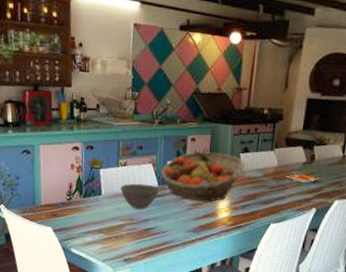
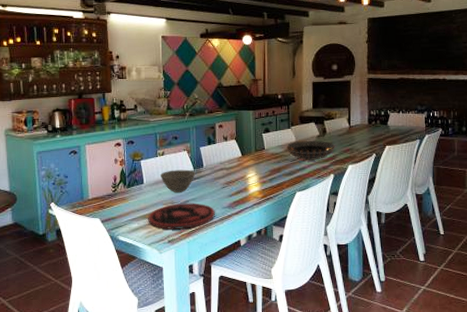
plate: none [104,220,177,250] -> present [148,203,215,230]
fruit basket: present [160,151,245,202] -> none [195,135,268,179]
decorative bowl: none [265,166,322,191] -> present [286,140,335,160]

